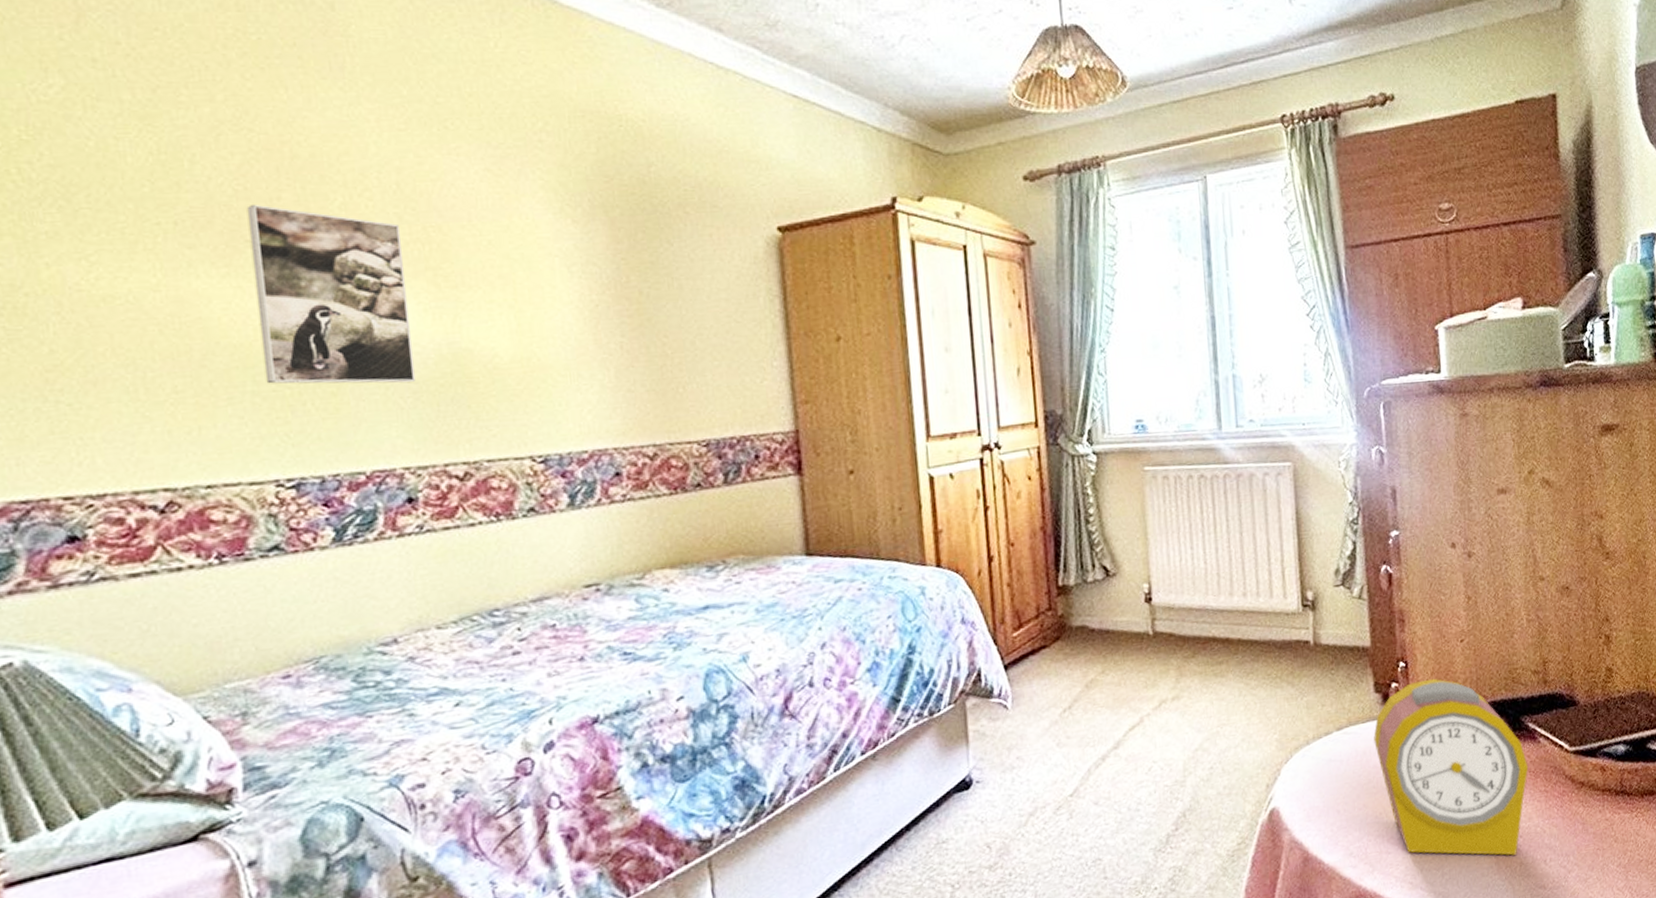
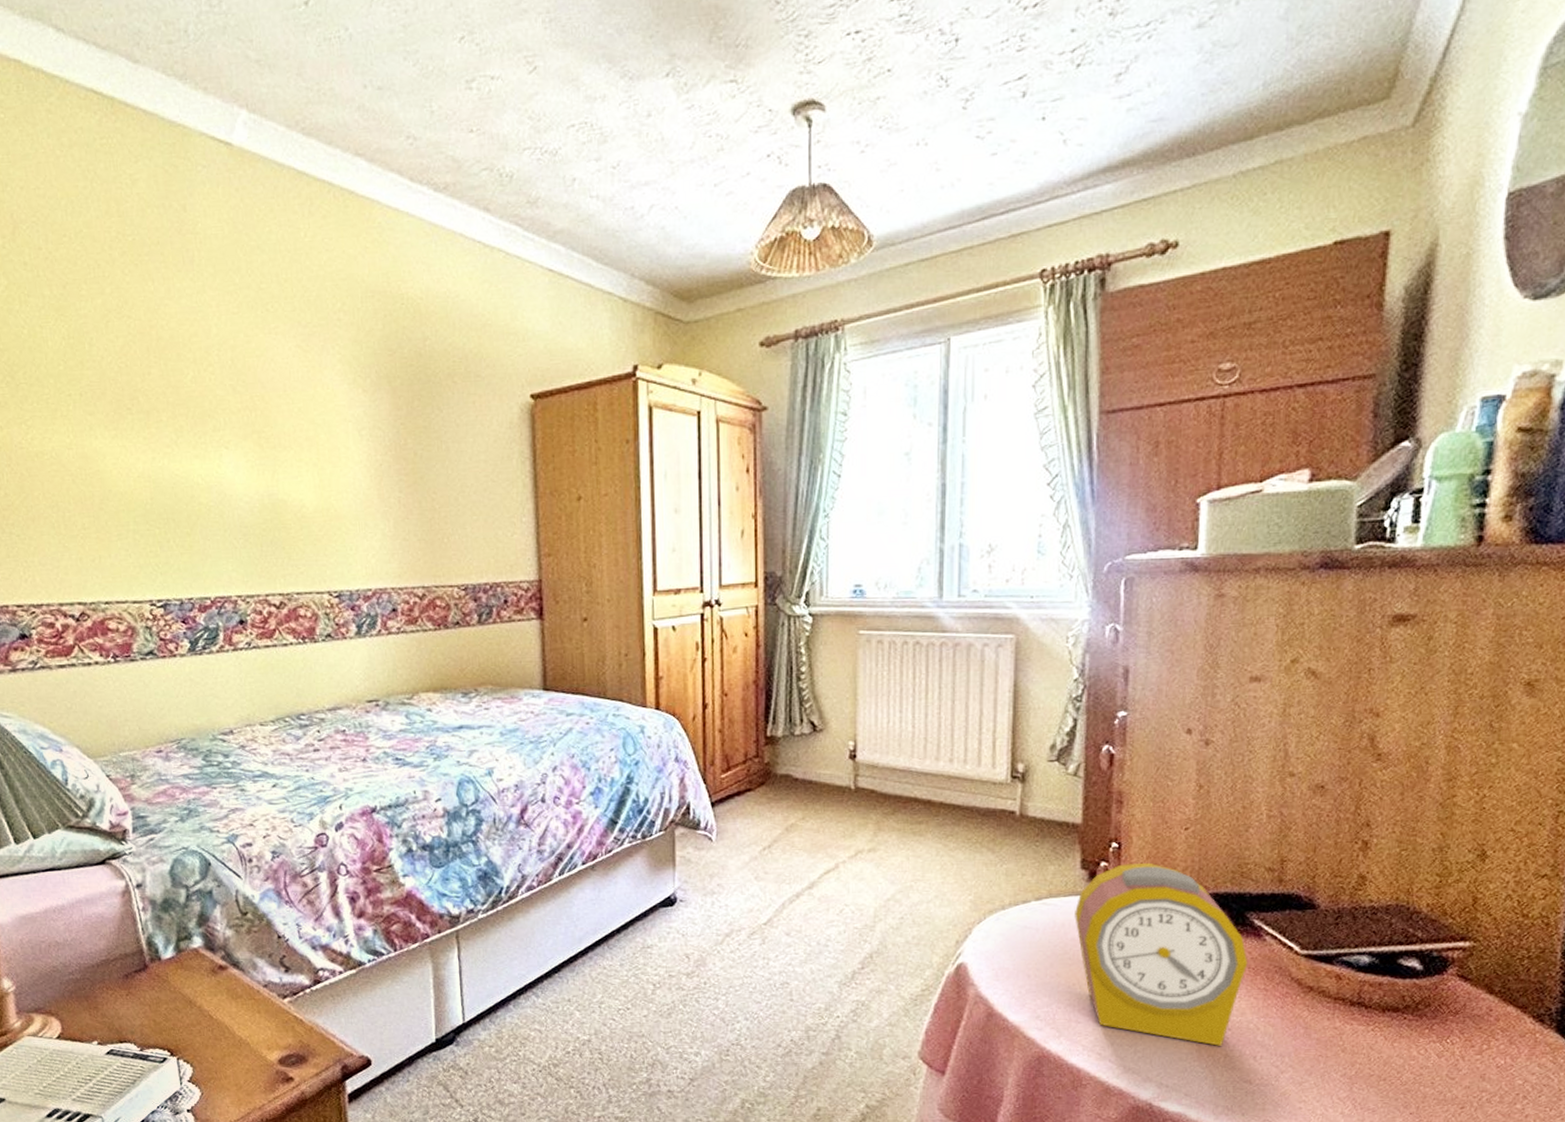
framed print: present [246,205,417,384] -> none [127,379,246,527]

